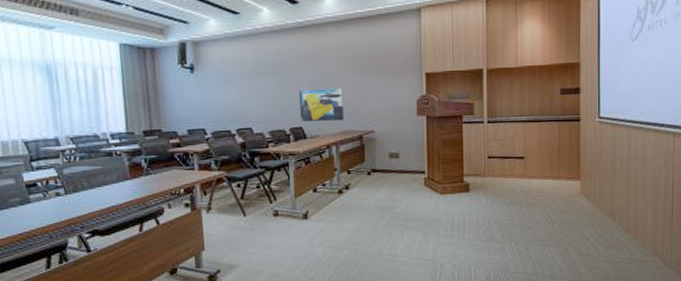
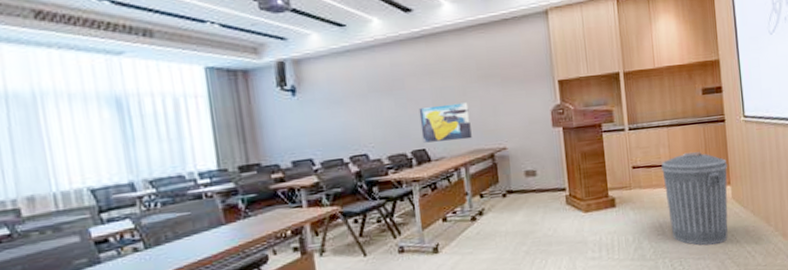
trash can: none [515,147,579,234] -> present [661,151,728,246]

